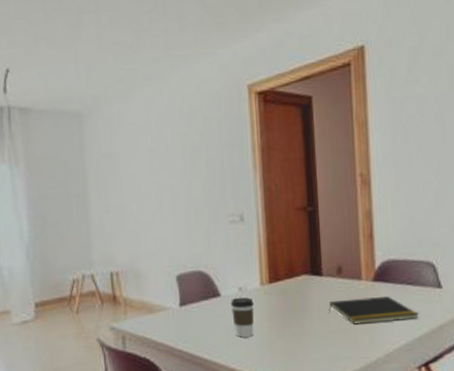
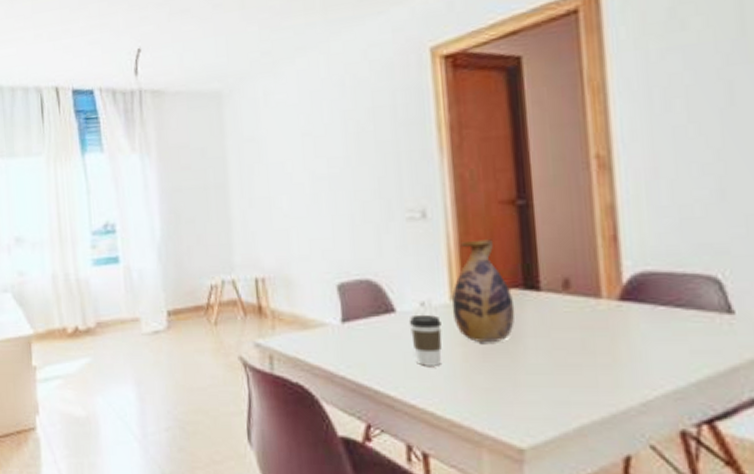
vase: none [261,237,305,317] -> present [451,239,515,342]
notepad: present [329,296,419,324] -> none [551,321,696,358]

